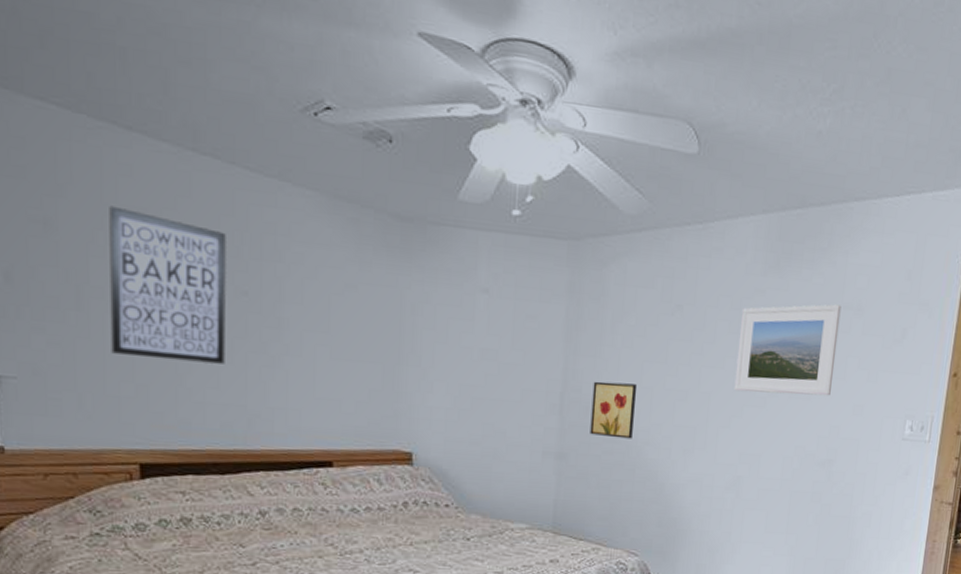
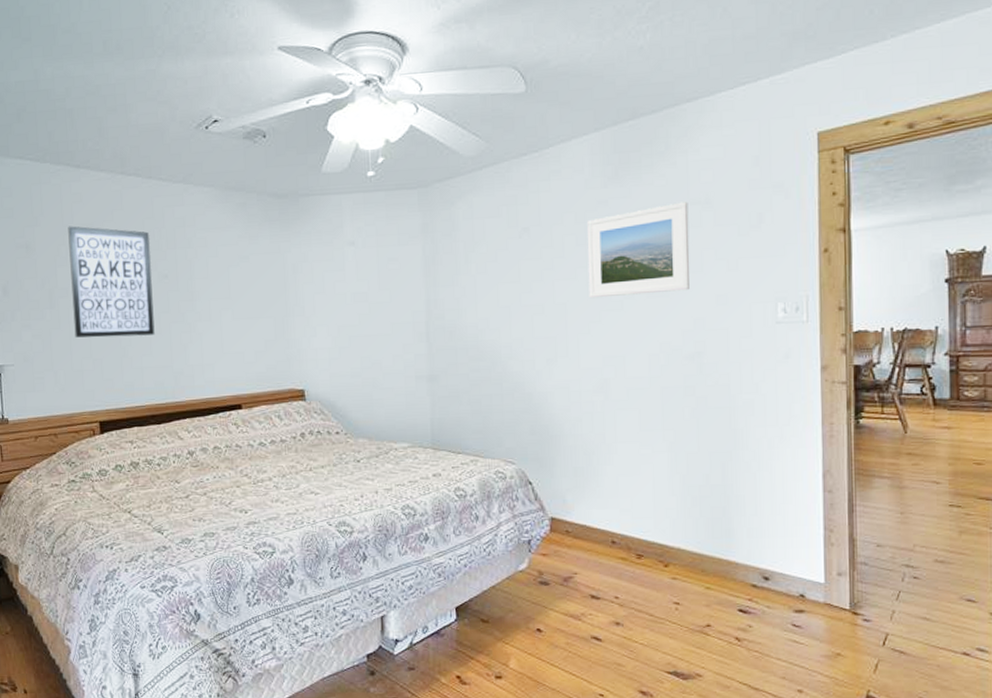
wall art: present [590,381,638,439] -> none [454,305,496,356]

